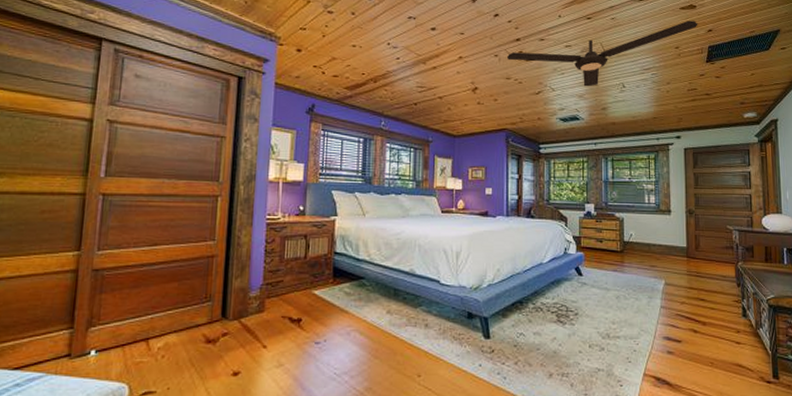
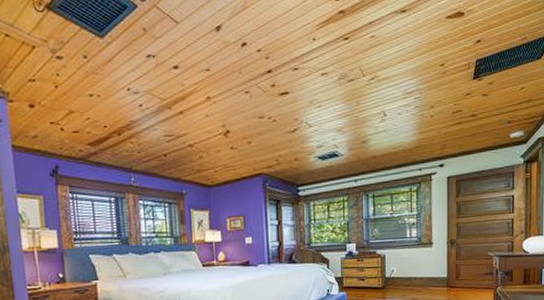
ceiling fan: present [506,20,698,87] -> none [258,31,466,119]

